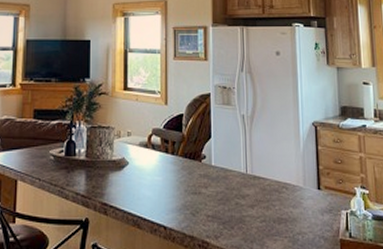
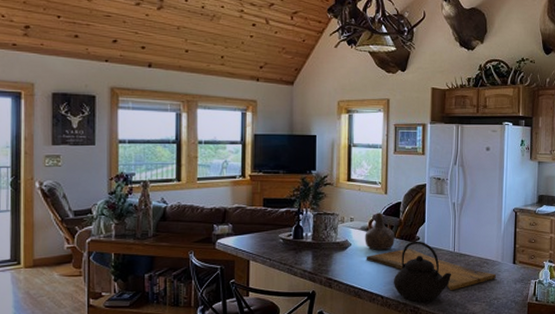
bottle: none [144,126,177,171] -> present [365,213,395,251]
cutting board: none [146,168,298,222] -> present [367,248,496,291]
teapot: none [177,159,246,236] -> present [393,241,452,303]

